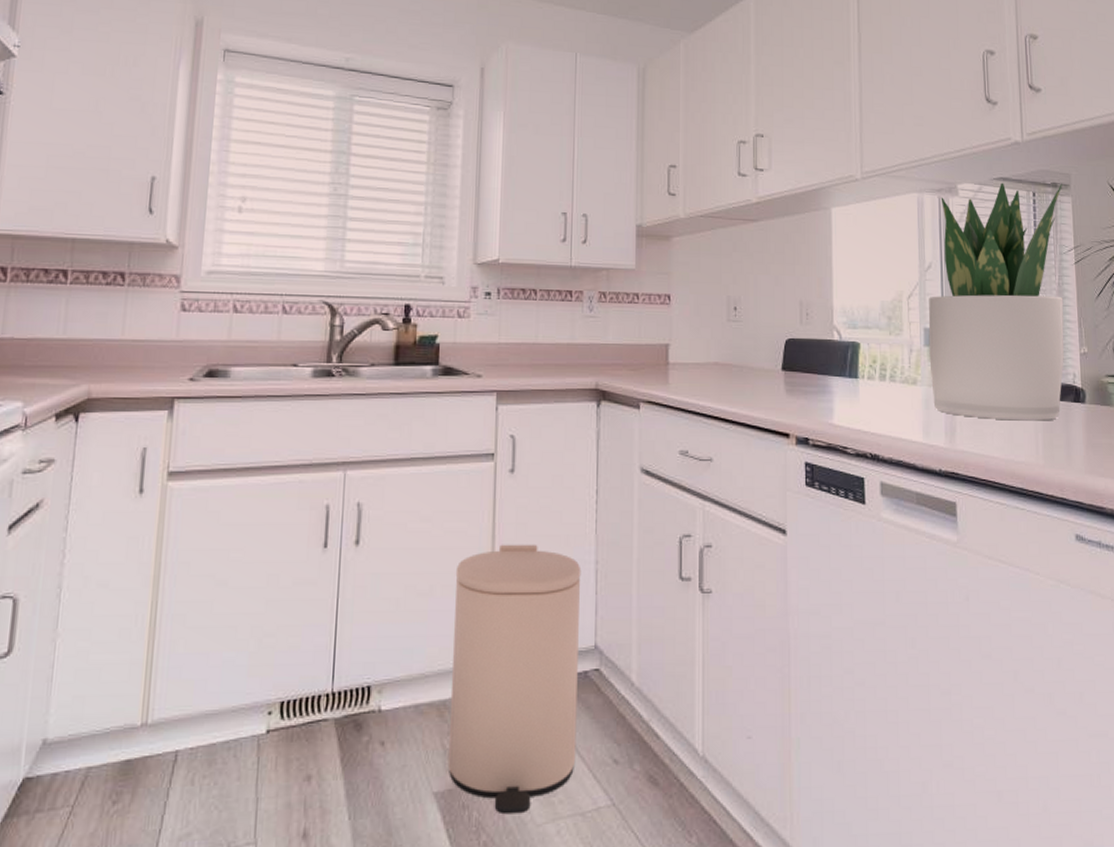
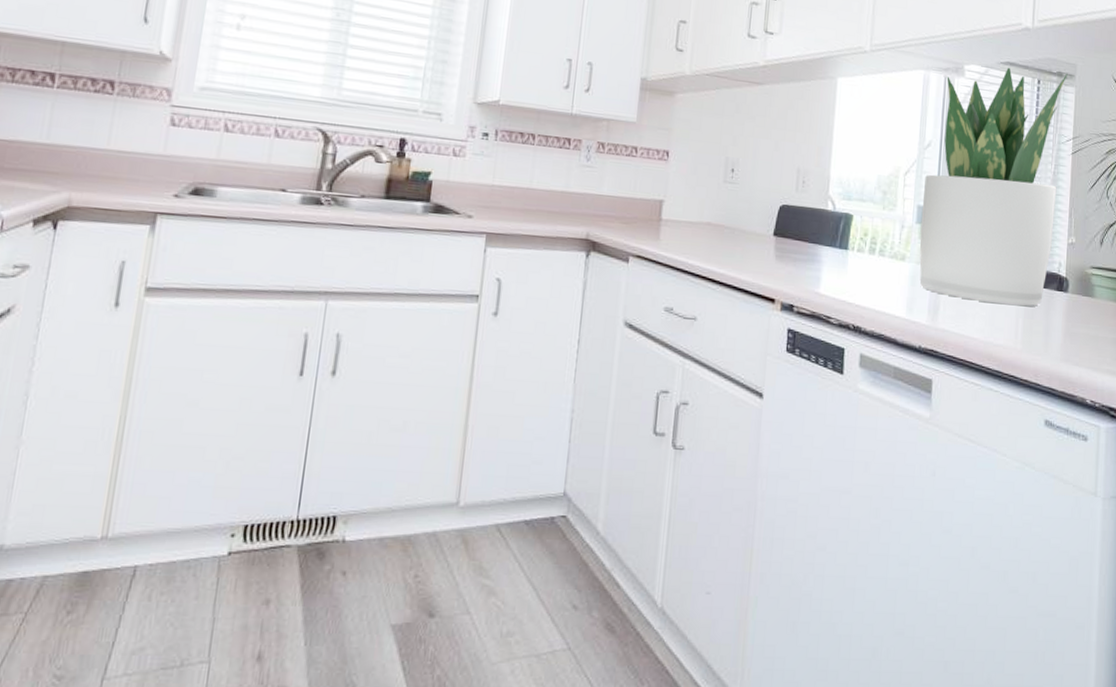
pedal bin: present [447,544,582,815] -> none [407,386,557,651]

